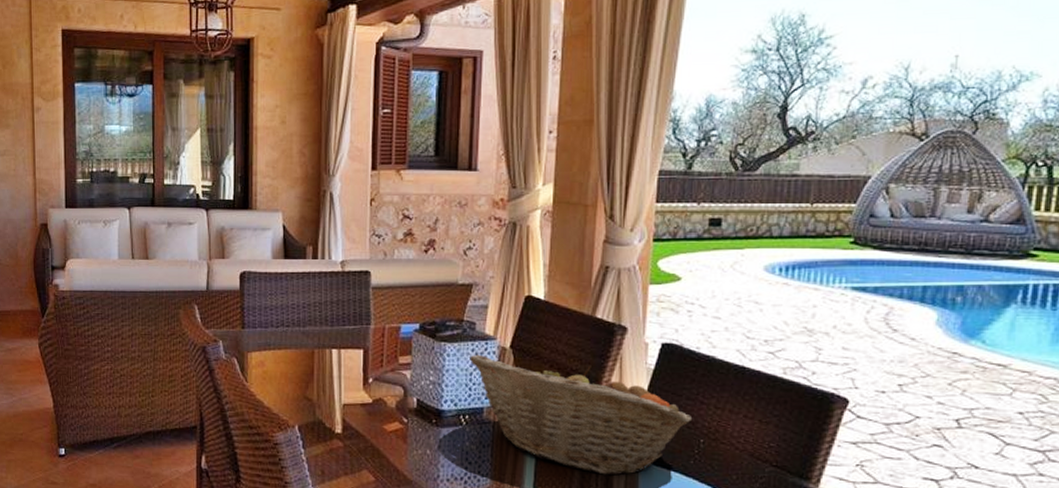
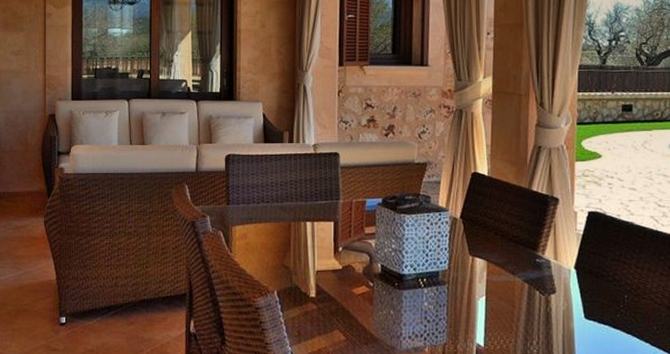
fruit basket: present [470,354,693,475] -> none [426,224,617,329]

